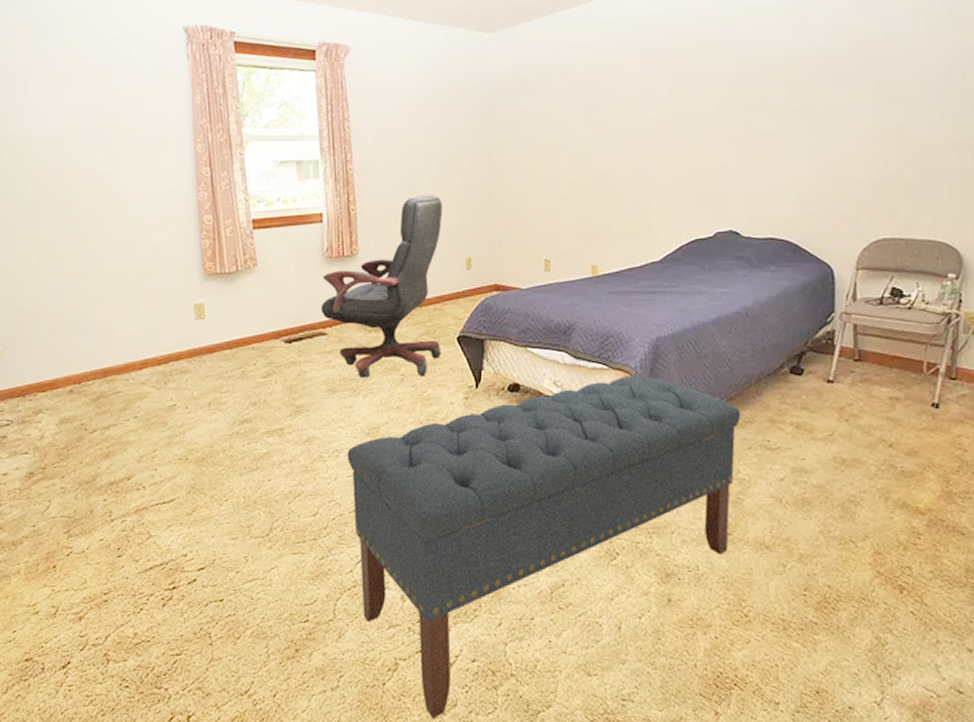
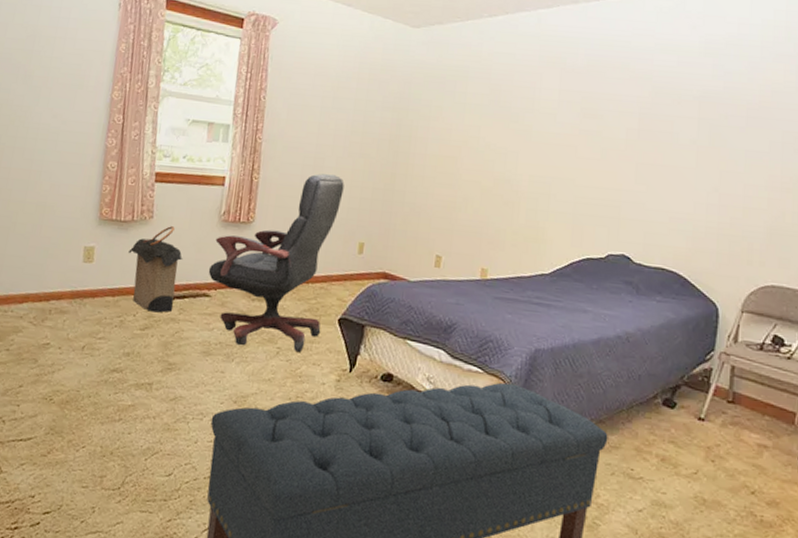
laundry hamper: none [238,271,294,358] -> present [128,226,184,313]

